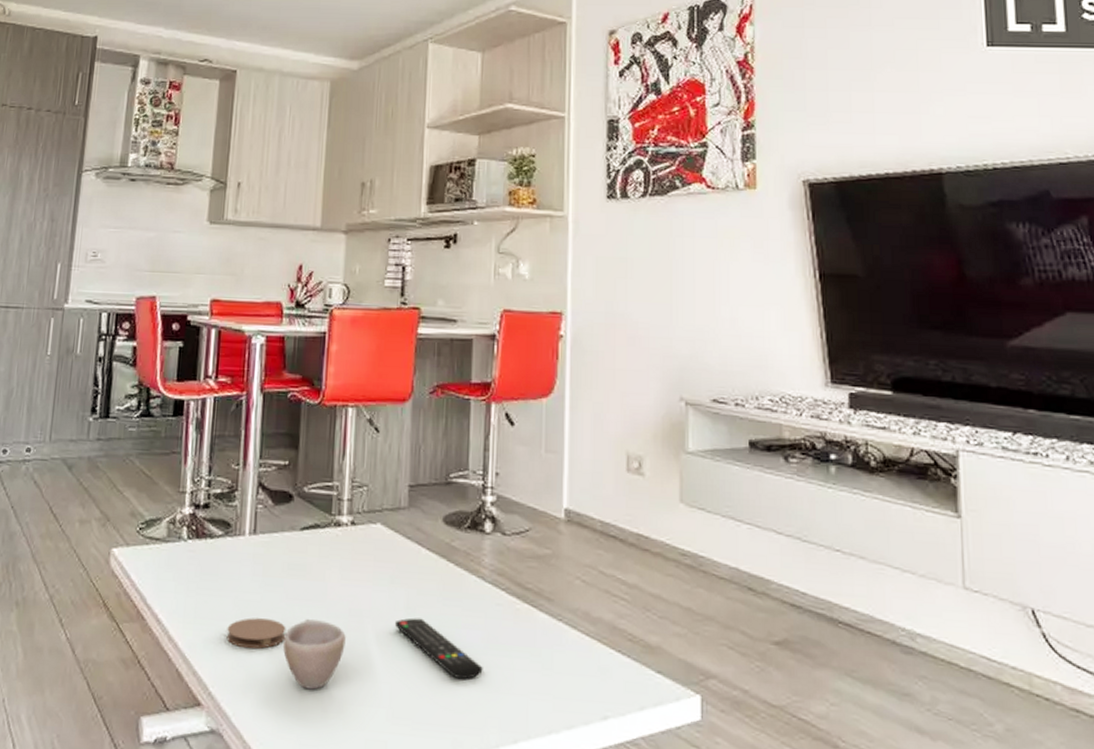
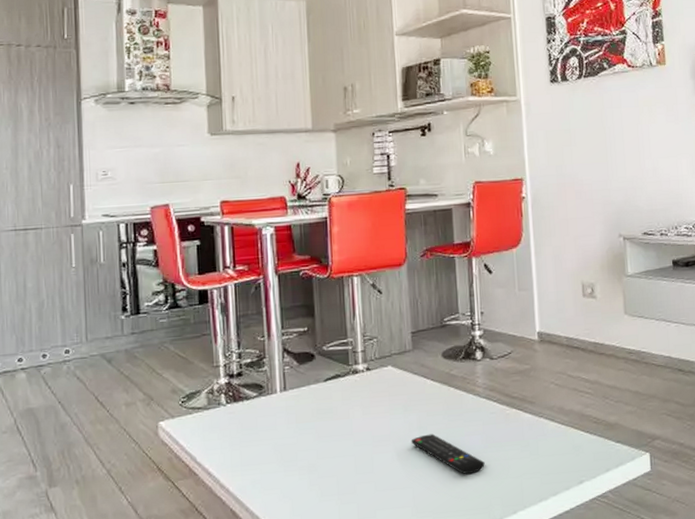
coaster: present [226,618,286,649] -> none [271,455,322,483]
cup: present [282,619,346,690] -> none [319,449,372,505]

